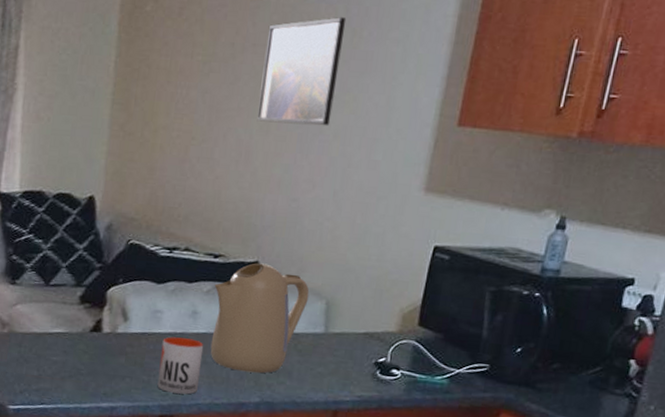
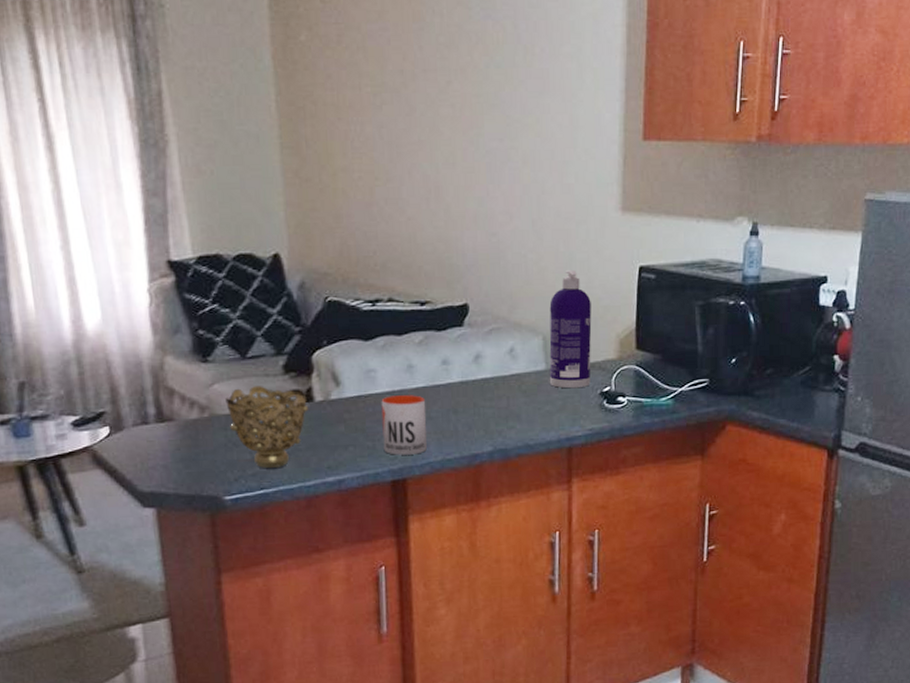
decorative bowl: none [24,311,97,387] -> present [225,386,309,468]
kettle: present [210,263,310,374] -> none [425,305,525,422]
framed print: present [257,17,347,126] -> none [437,34,517,154]
spray bottle: none [325,242,380,355] -> present [549,270,592,389]

